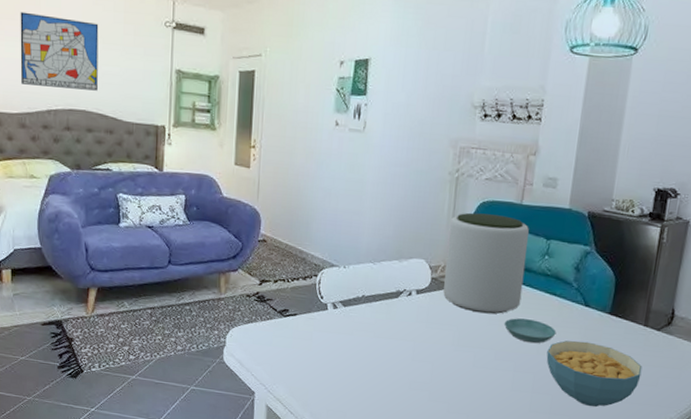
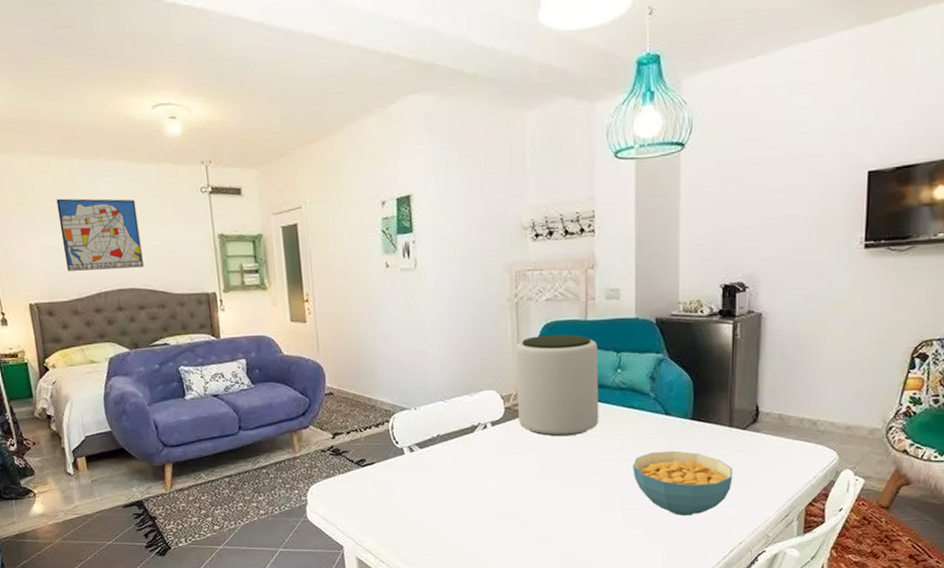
saucer: present [504,318,557,344] -> none [585,436,640,460]

